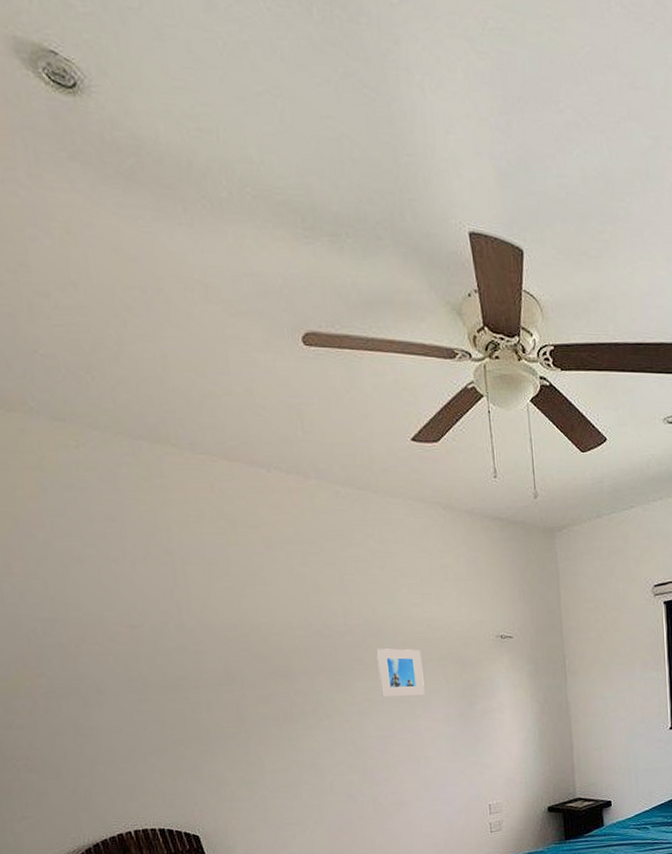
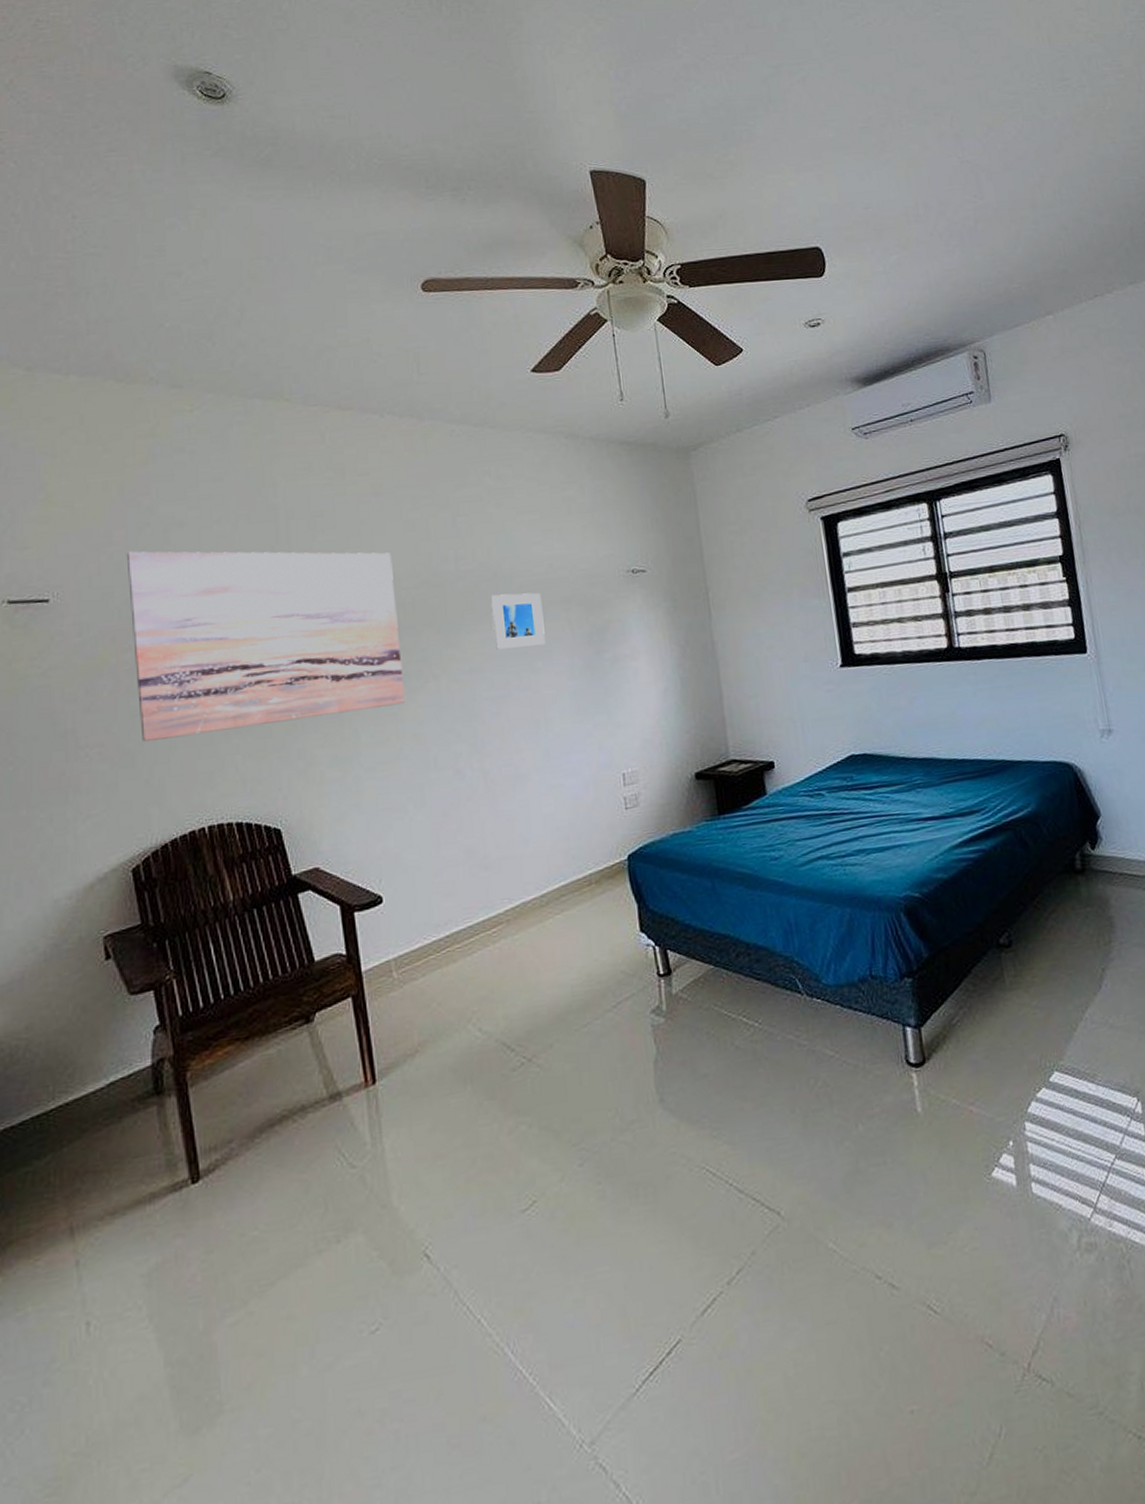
wall art: none [27,583,302,757] -> present [126,551,405,742]

